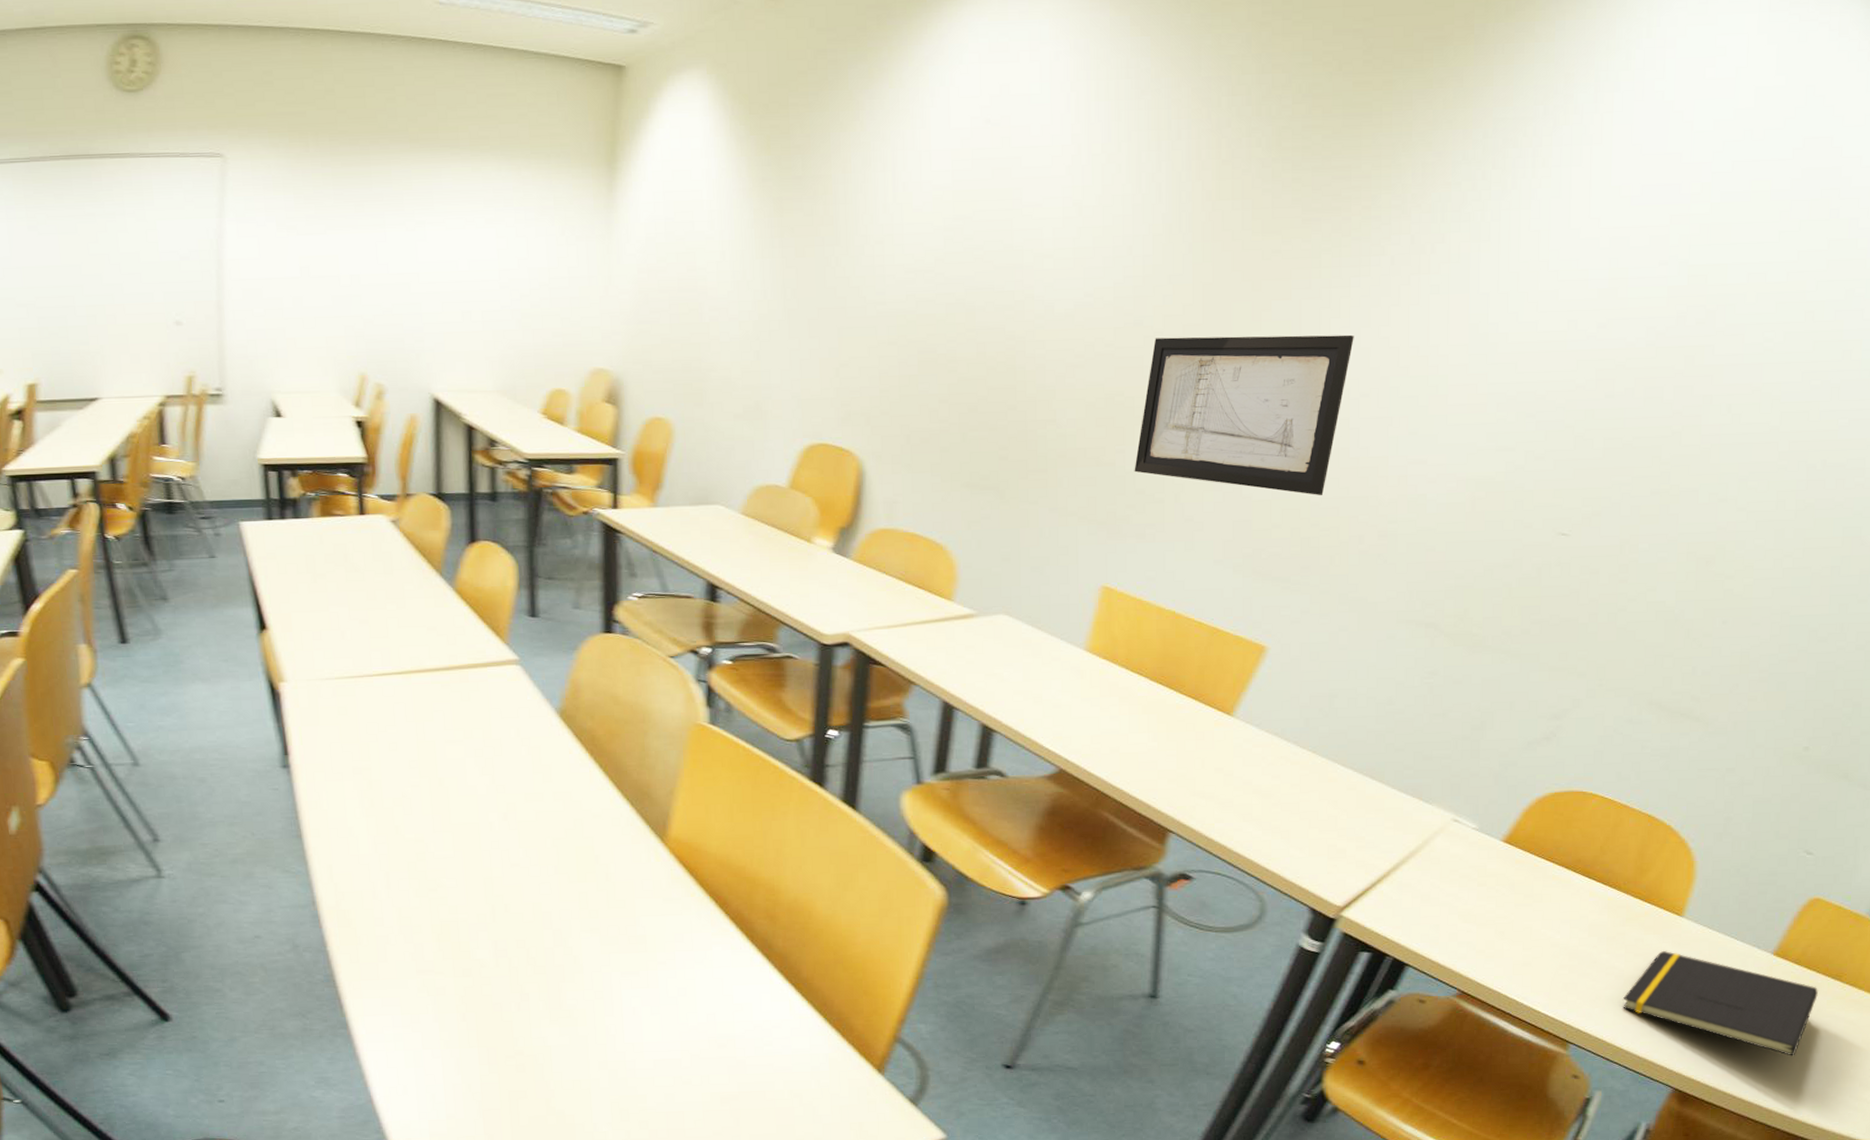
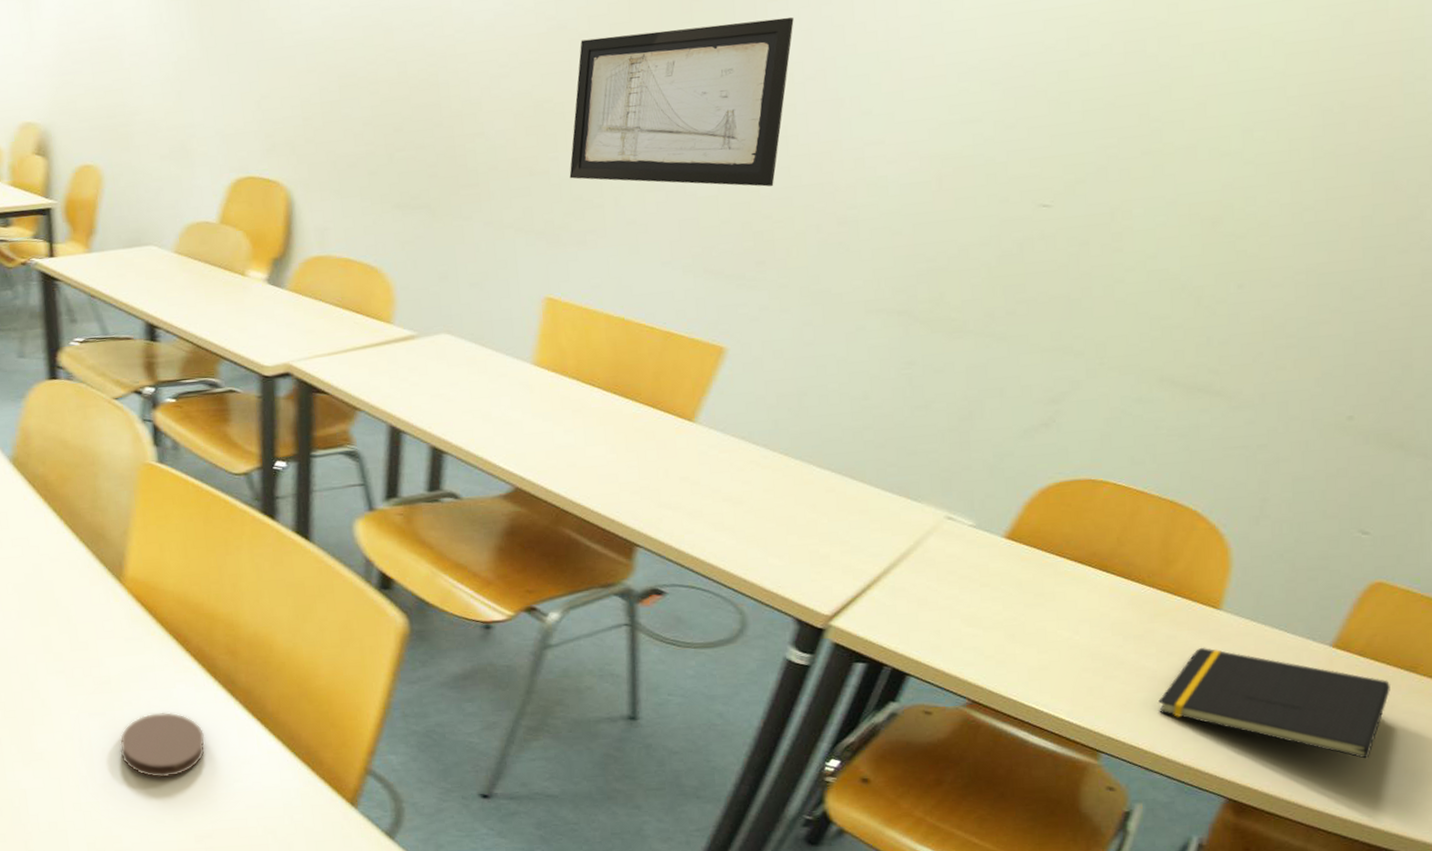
coaster: none [651,974,738,1039] -> present [120,712,205,778]

